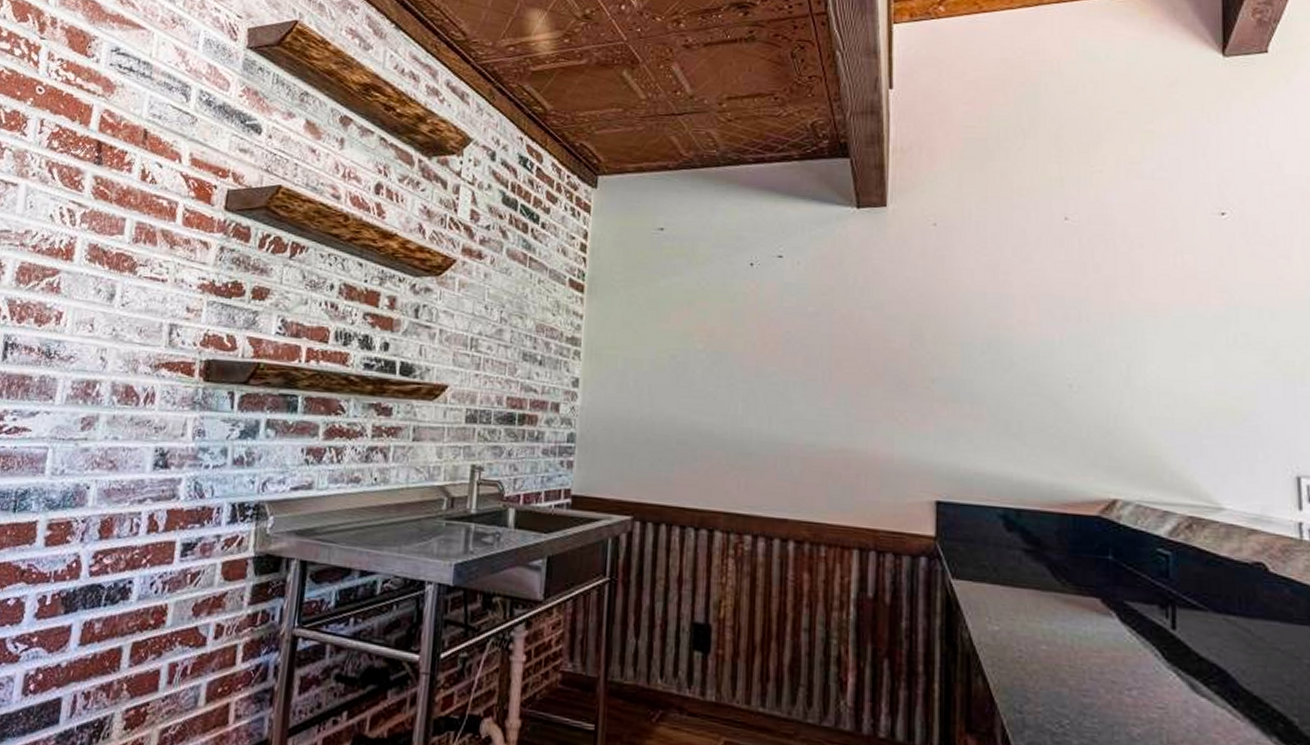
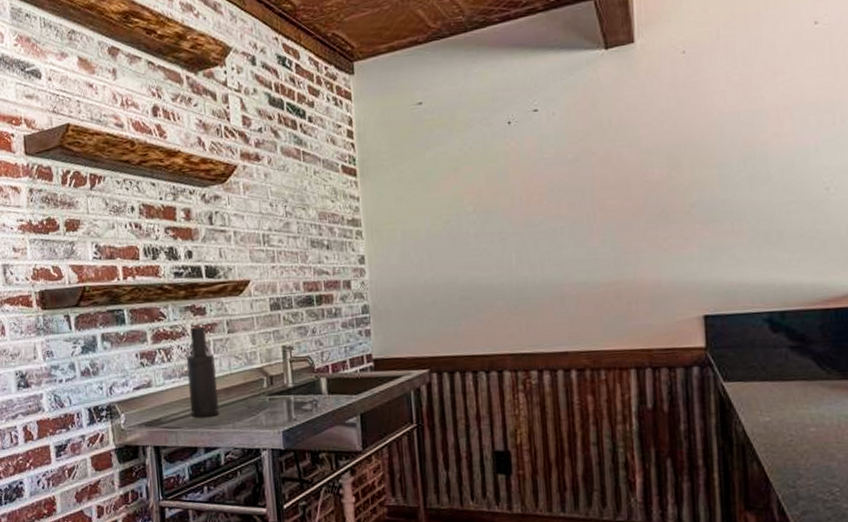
soap dispenser: none [353,429,392,536] -> present [186,327,219,419]

